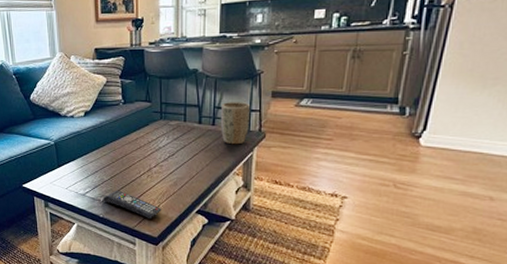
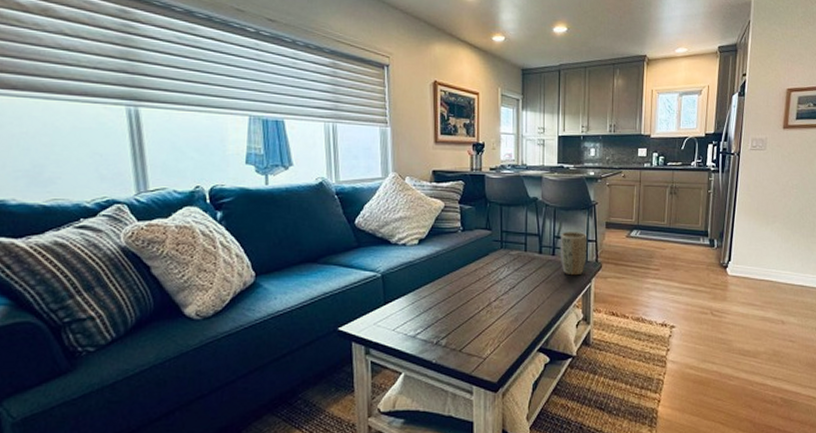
remote control: present [103,190,162,219] -> none [437,329,502,362]

